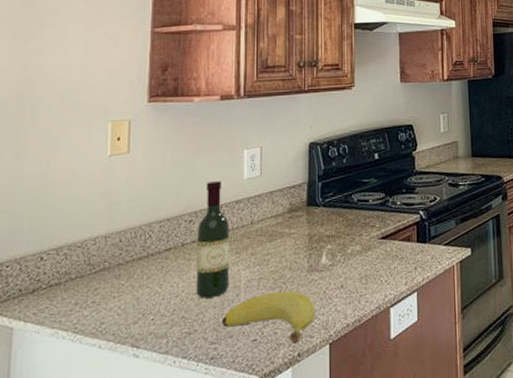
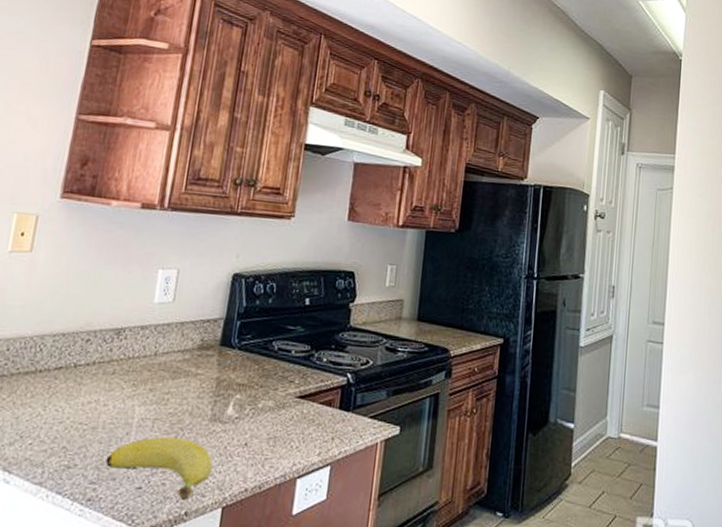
wine bottle: present [196,180,230,299] -> none [82,299,131,431]

